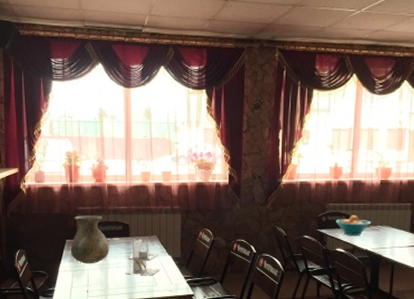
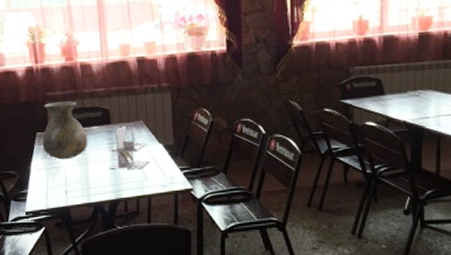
fruit bowl: present [335,215,371,236] -> none [363,79,409,105]

